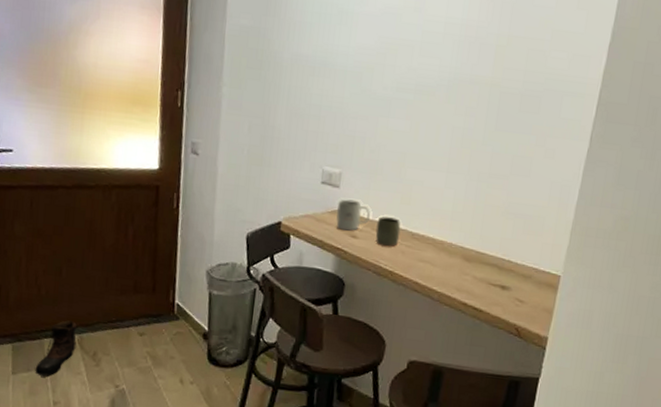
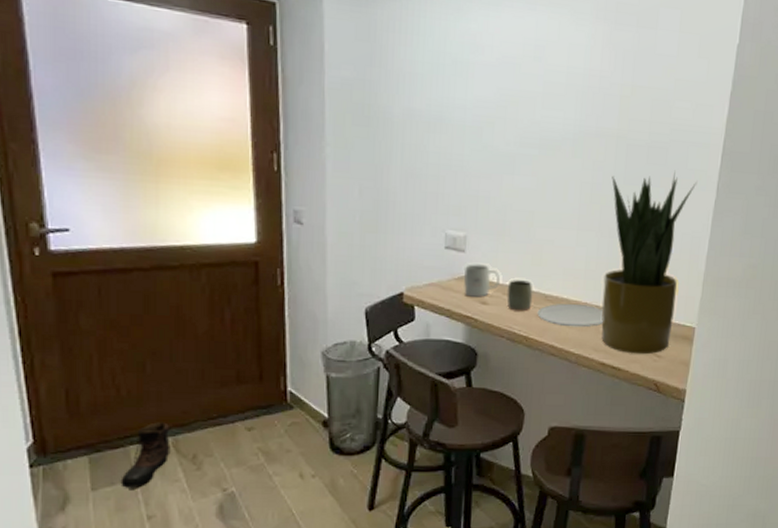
plate: none [403,242,468,267] -> present [537,303,603,328]
planter: none [464,118,570,298] -> present [601,170,698,355]

